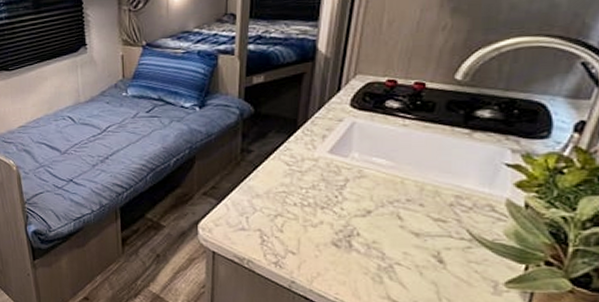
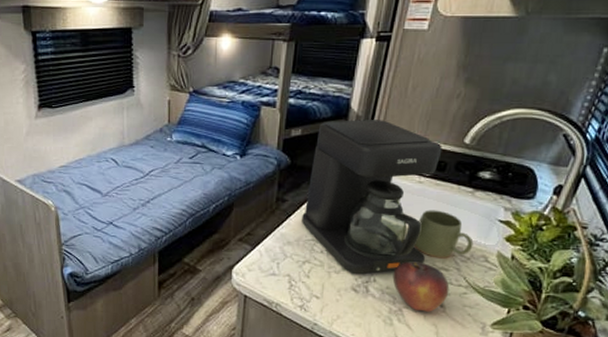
coffee maker: none [269,60,429,227] -> present [301,119,442,274]
fruit: none [379,213,449,269] -> present [392,261,450,312]
mug: none [403,155,475,209] -> present [415,210,474,259]

